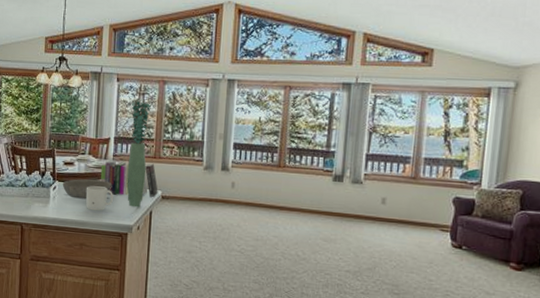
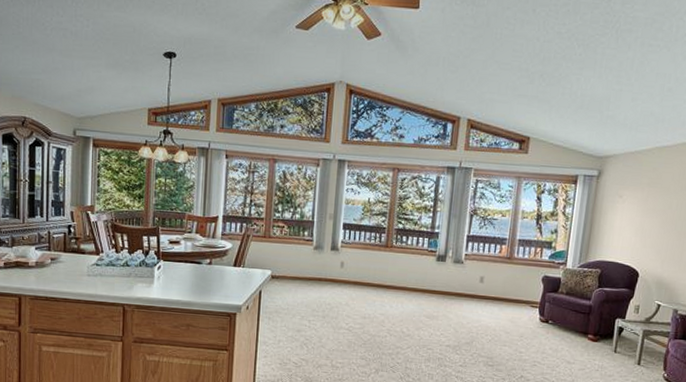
bowl: present [62,179,112,199] -> none [167,258,221,279]
mug: present [85,186,114,211] -> none [192,265,223,291]
books: present [100,160,158,198] -> none [208,239,268,278]
vase: present [126,97,151,208] -> none [235,175,261,287]

